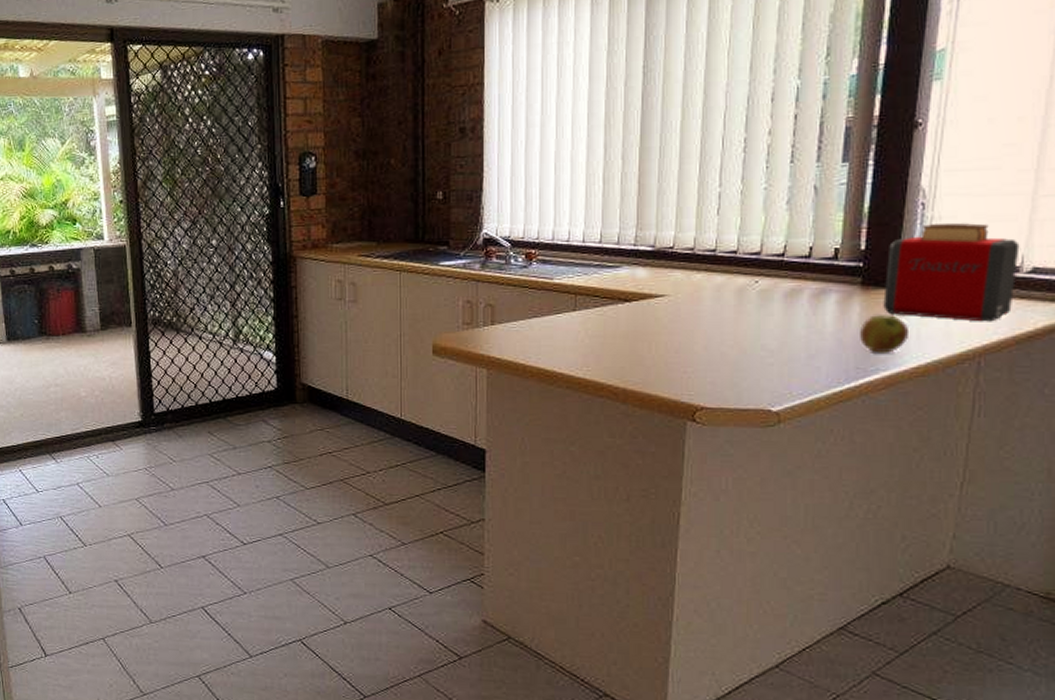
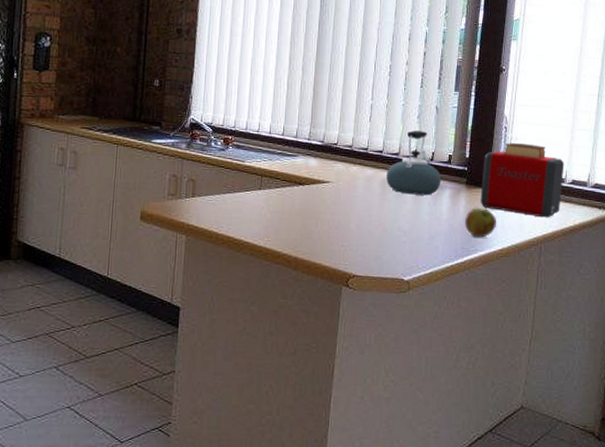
kettle: none [744,220,824,304] -> present [386,130,441,196]

